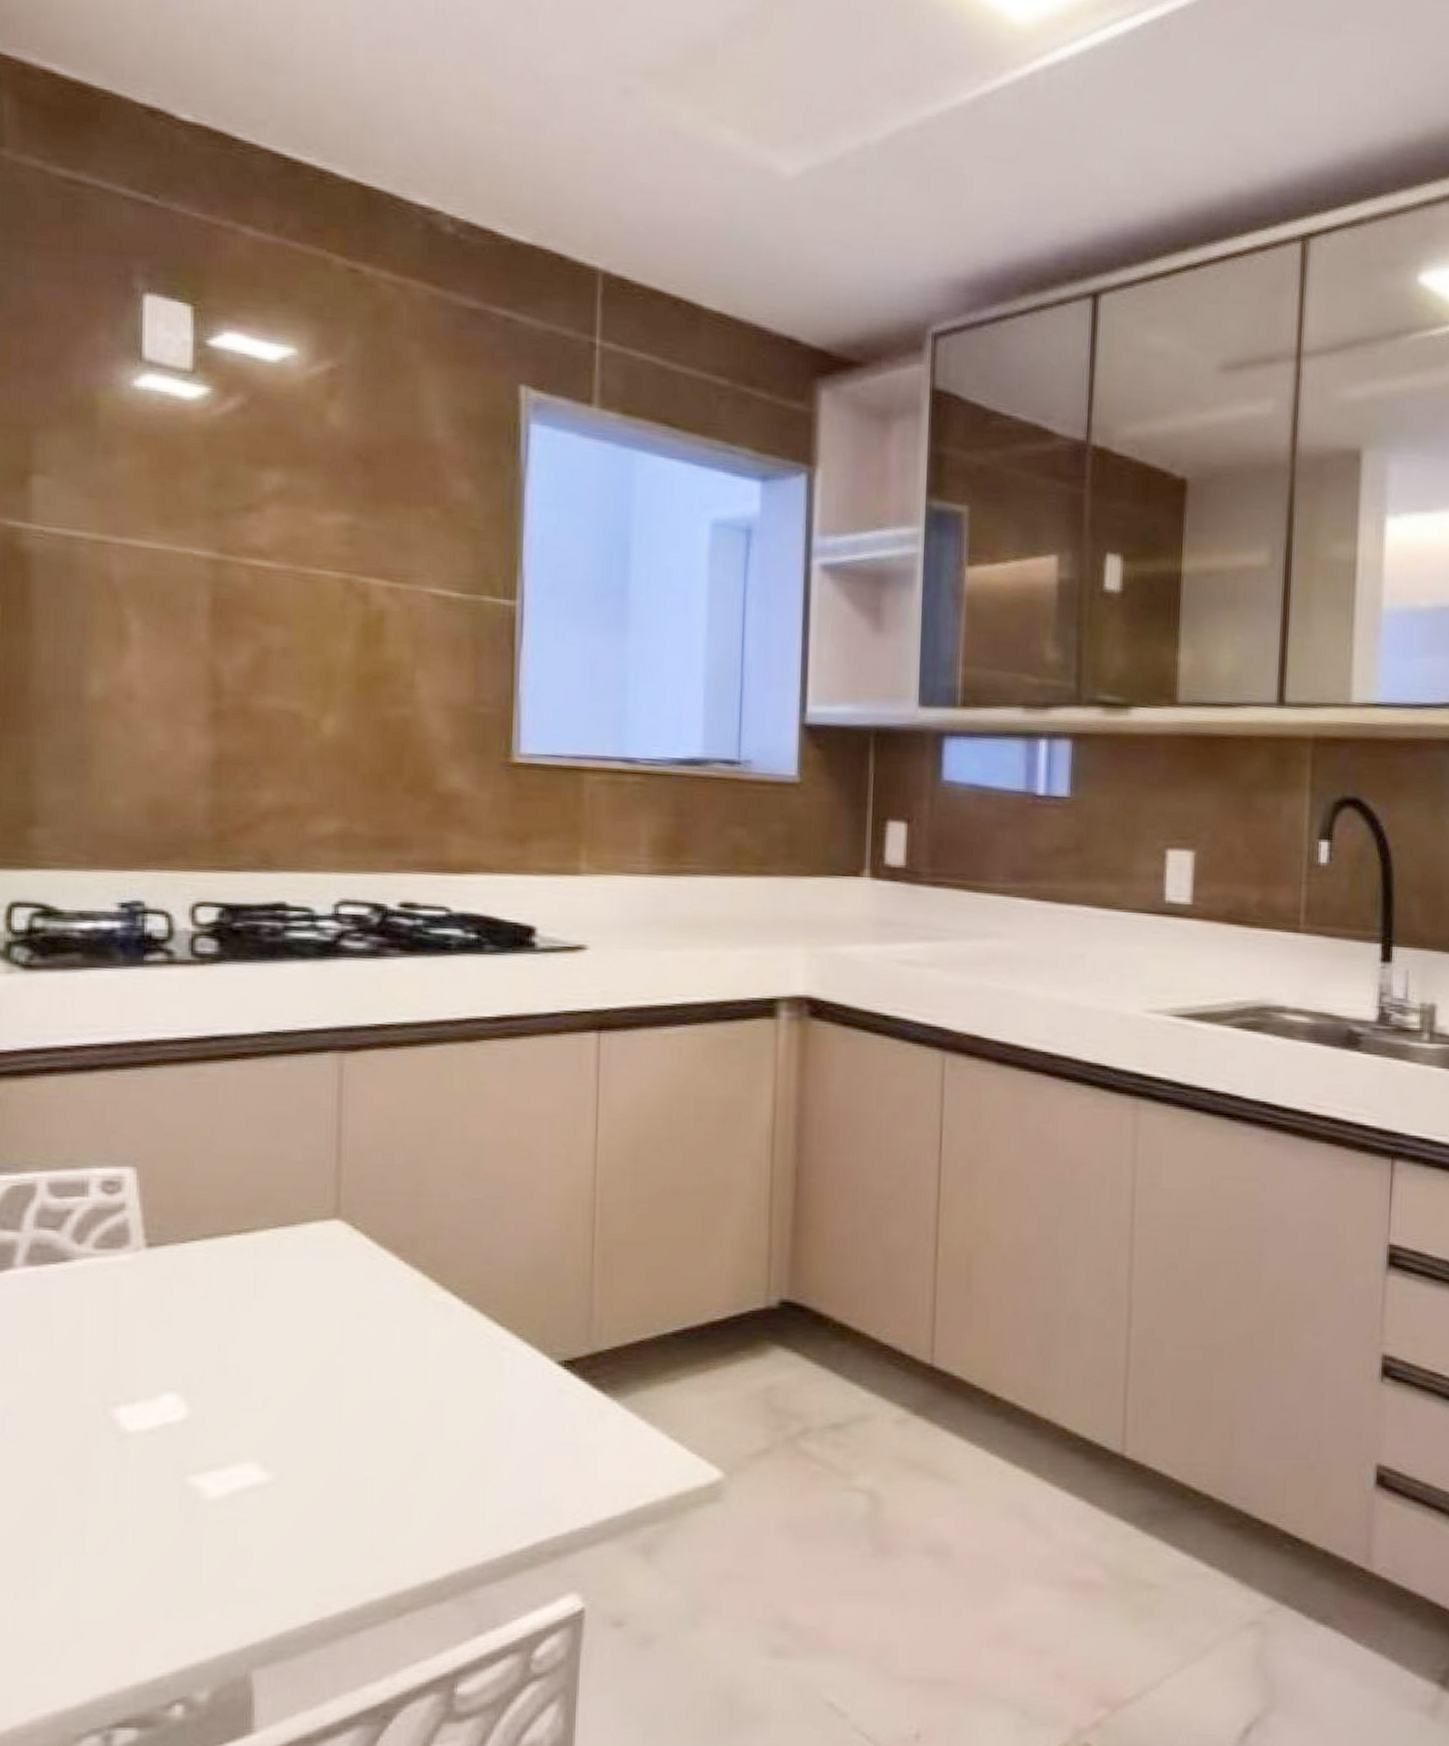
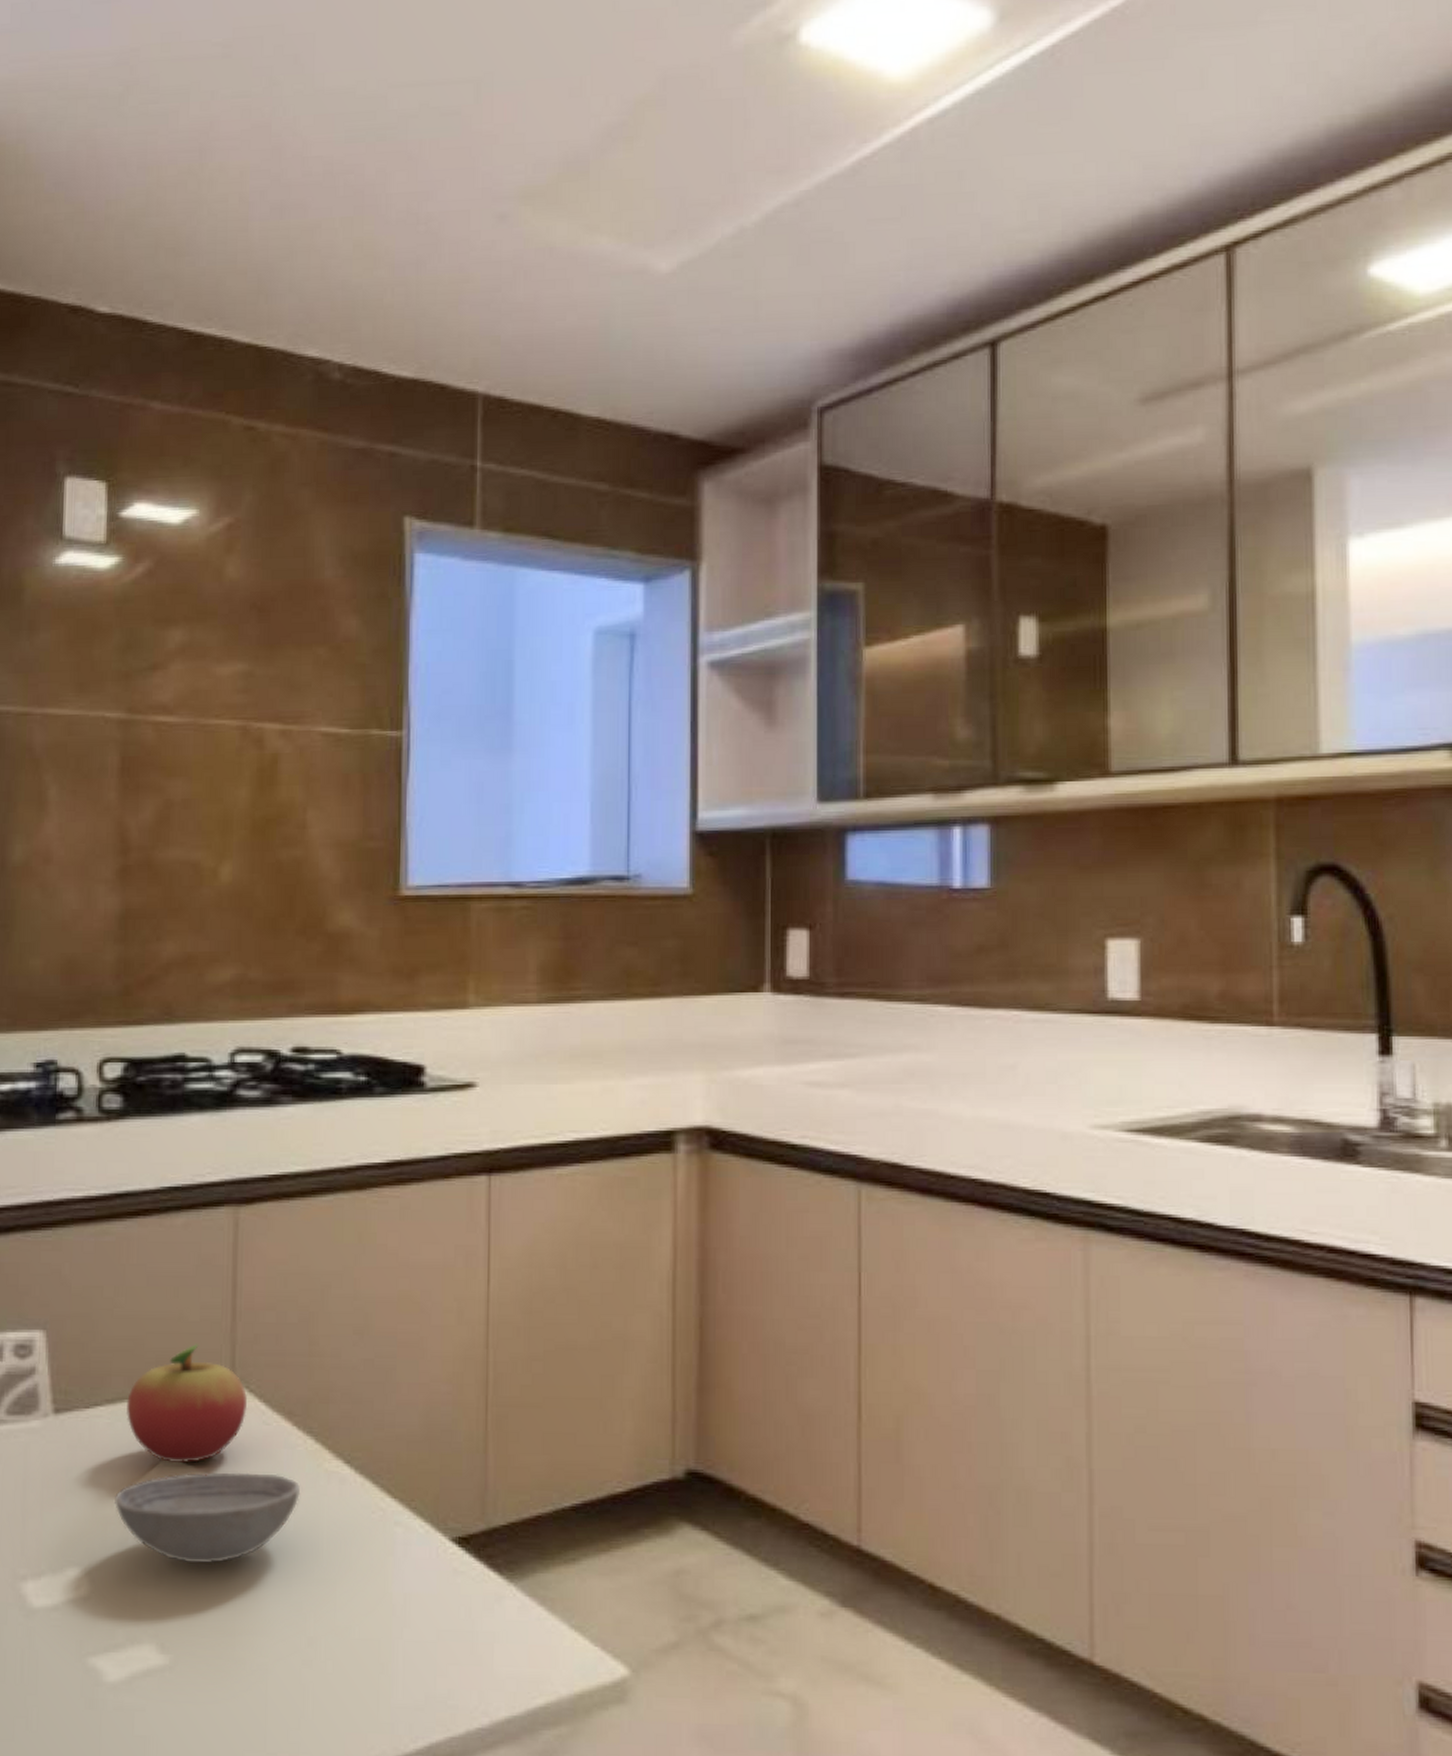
bowl: none [212,1303,408,1388] -> present [113,1472,301,1564]
fruit: none [226,1183,354,1295] -> present [127,1344,248,1464]

